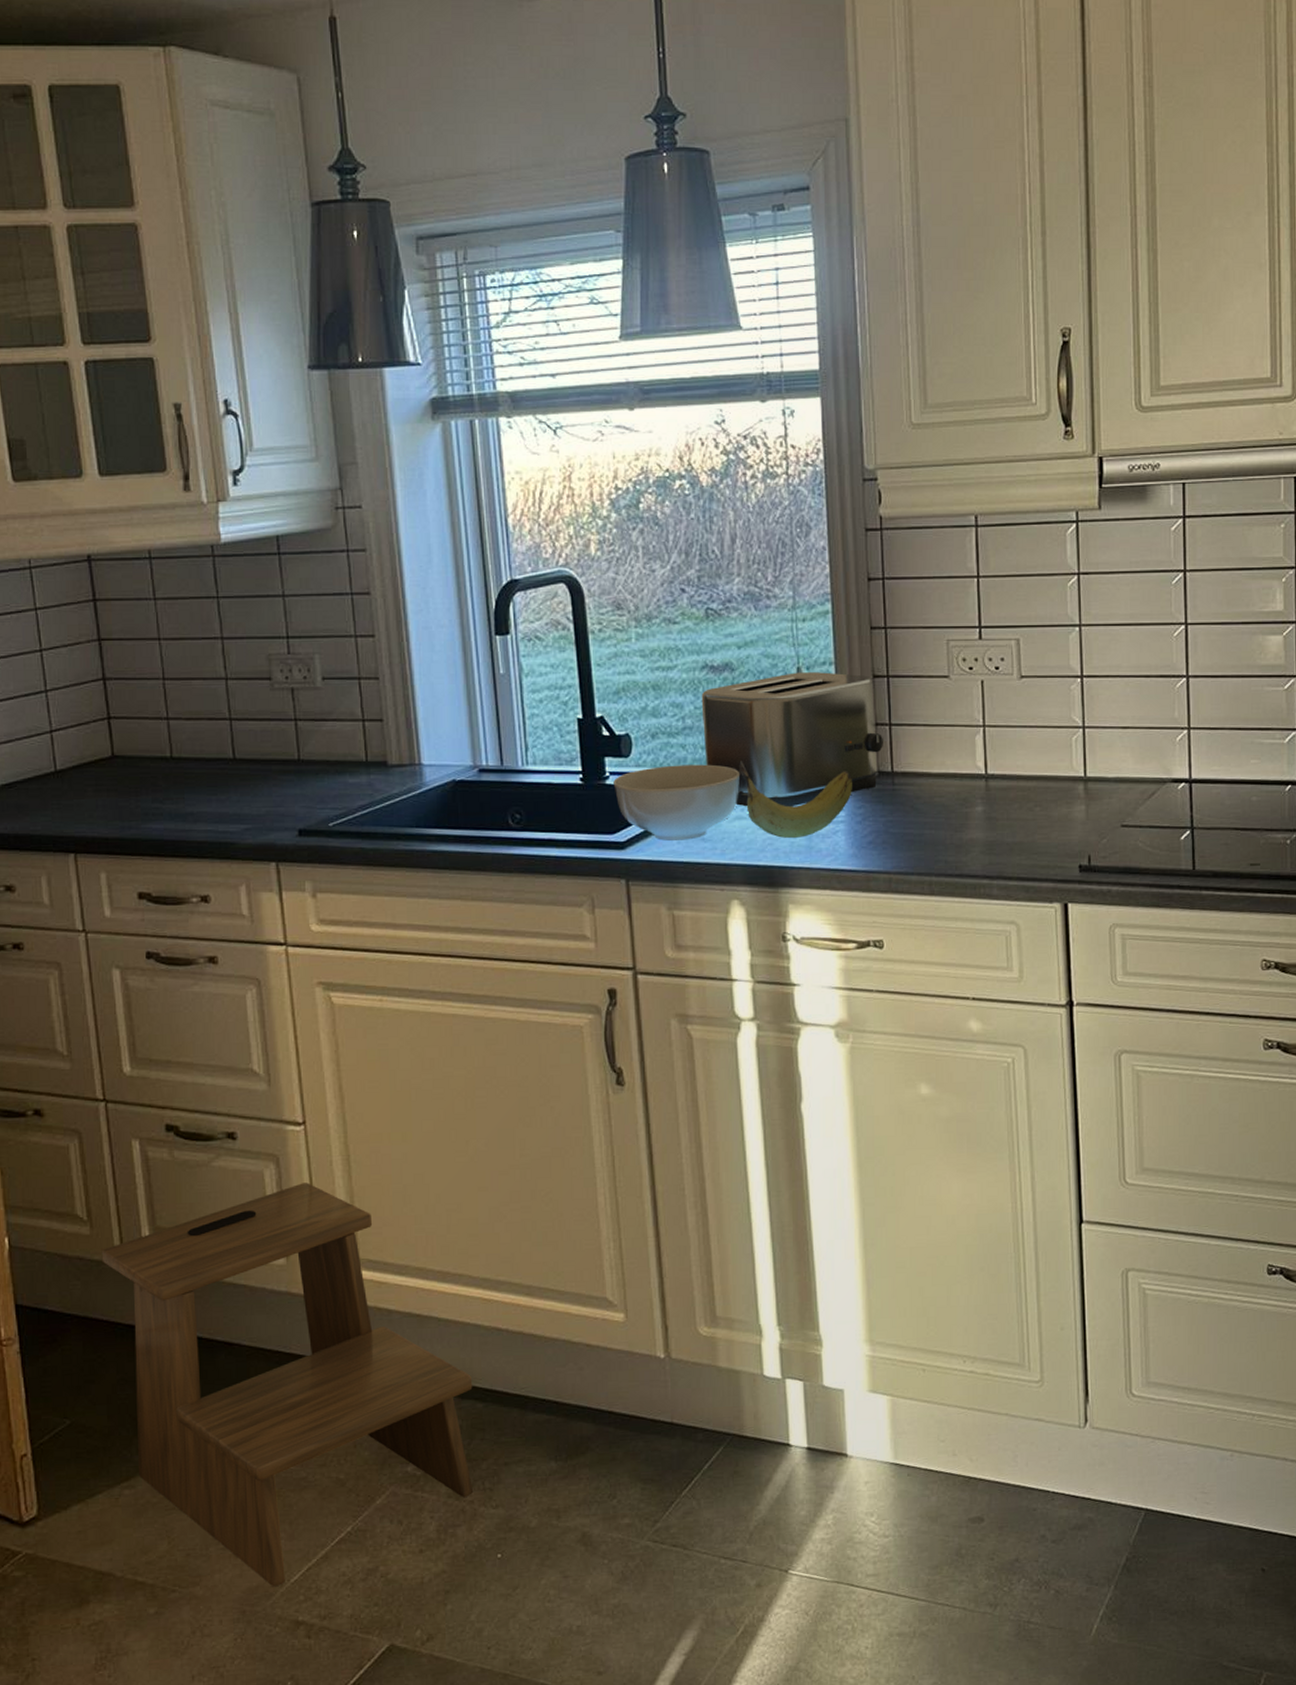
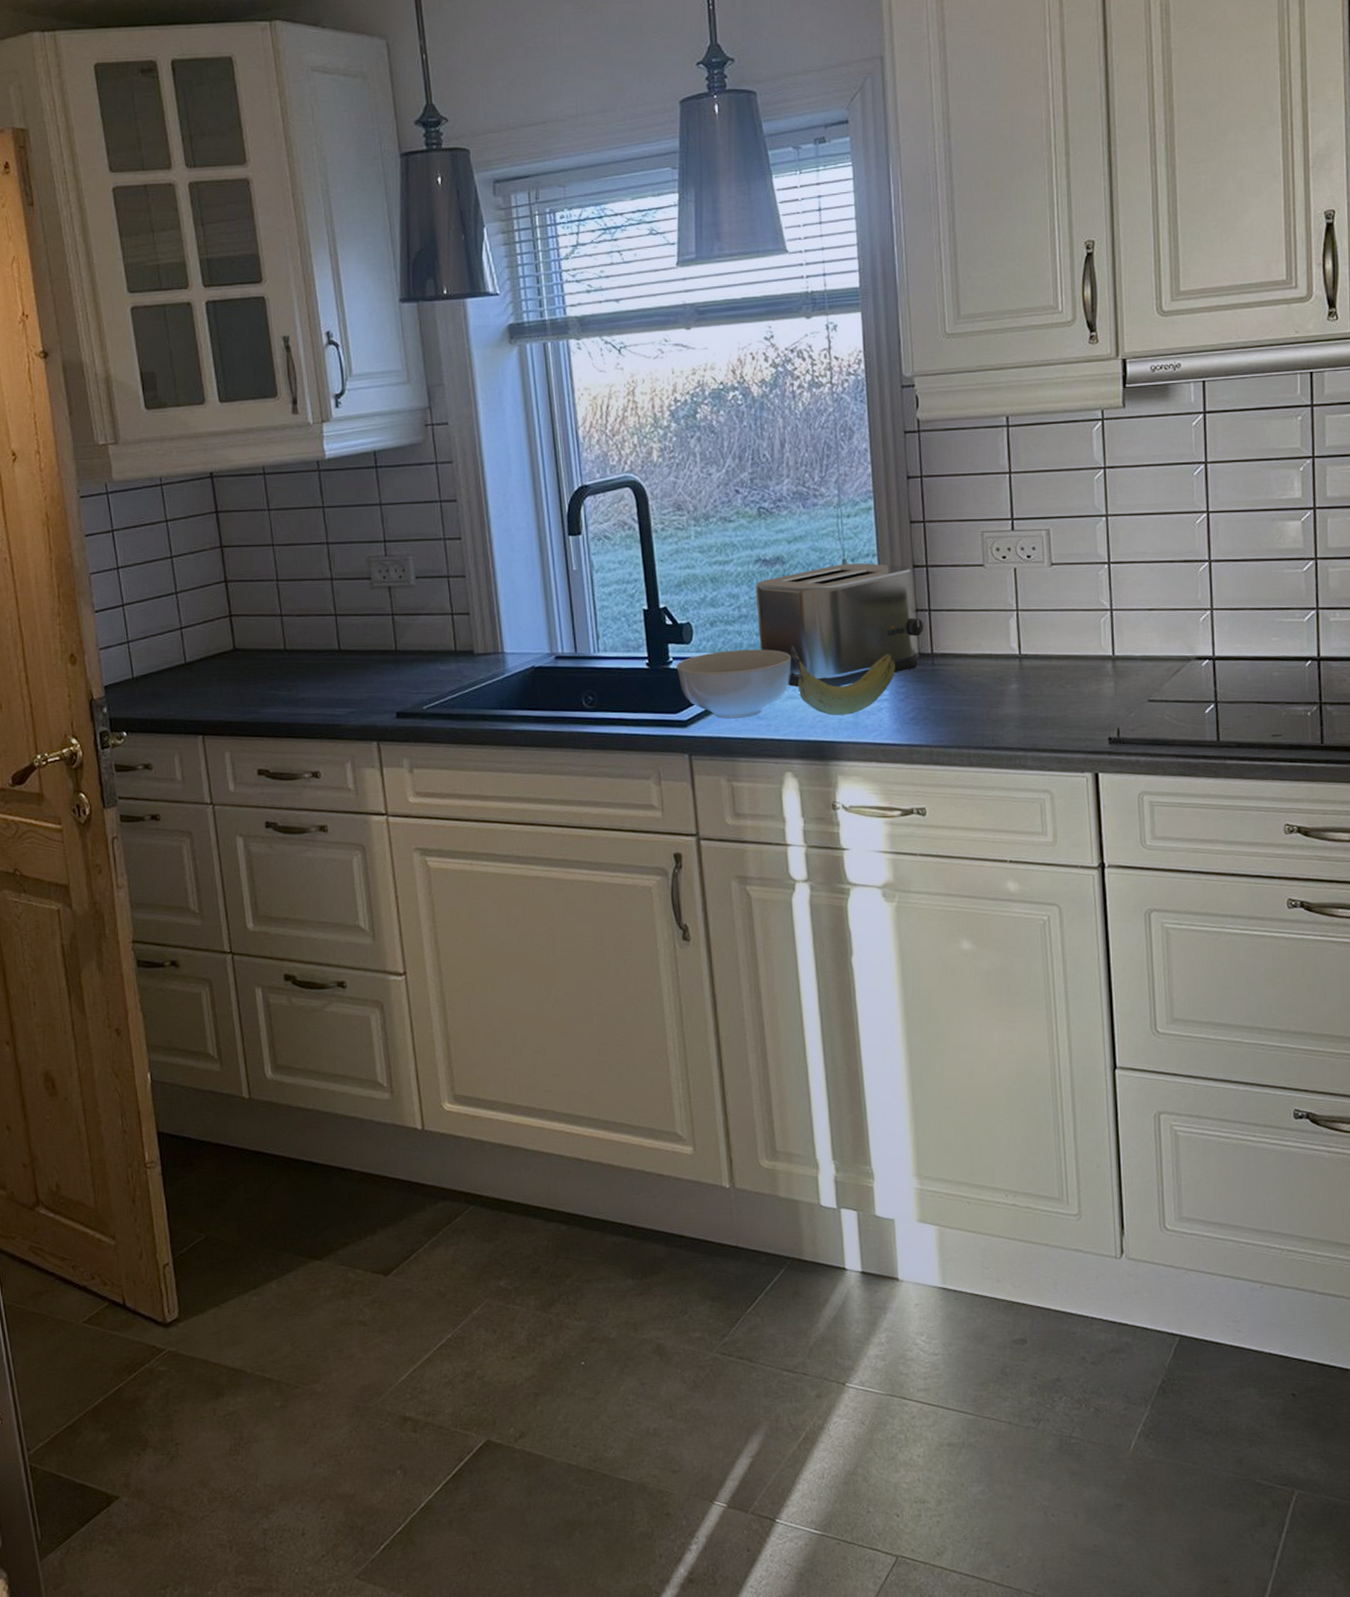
step stool: present [101,1182,474,1587] -> none [230,1027,559,1386]

